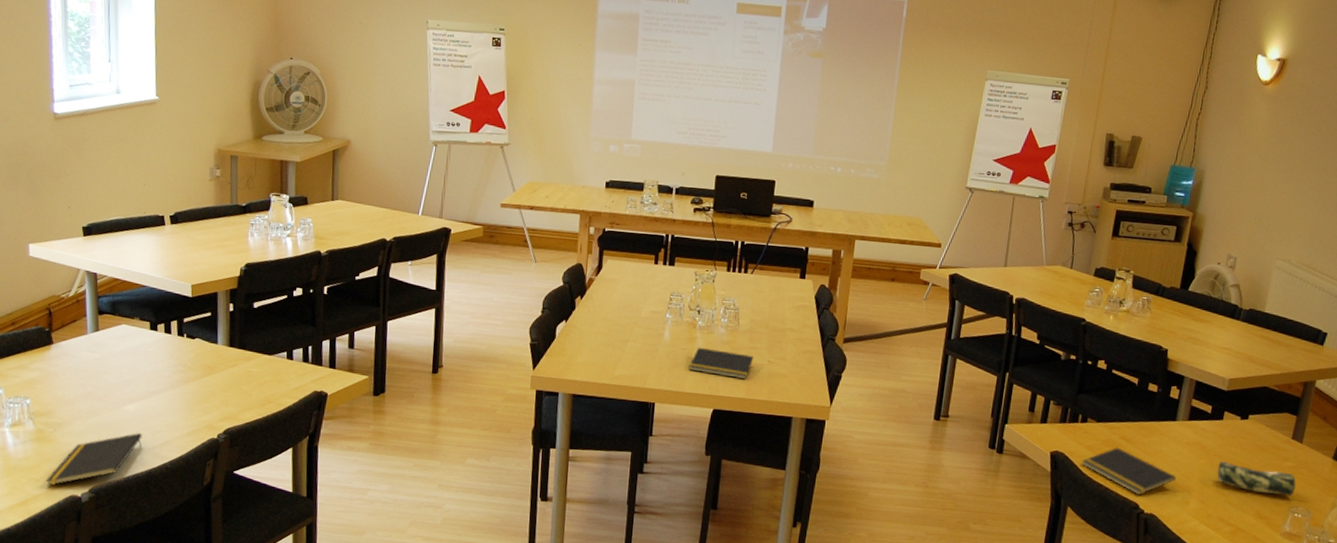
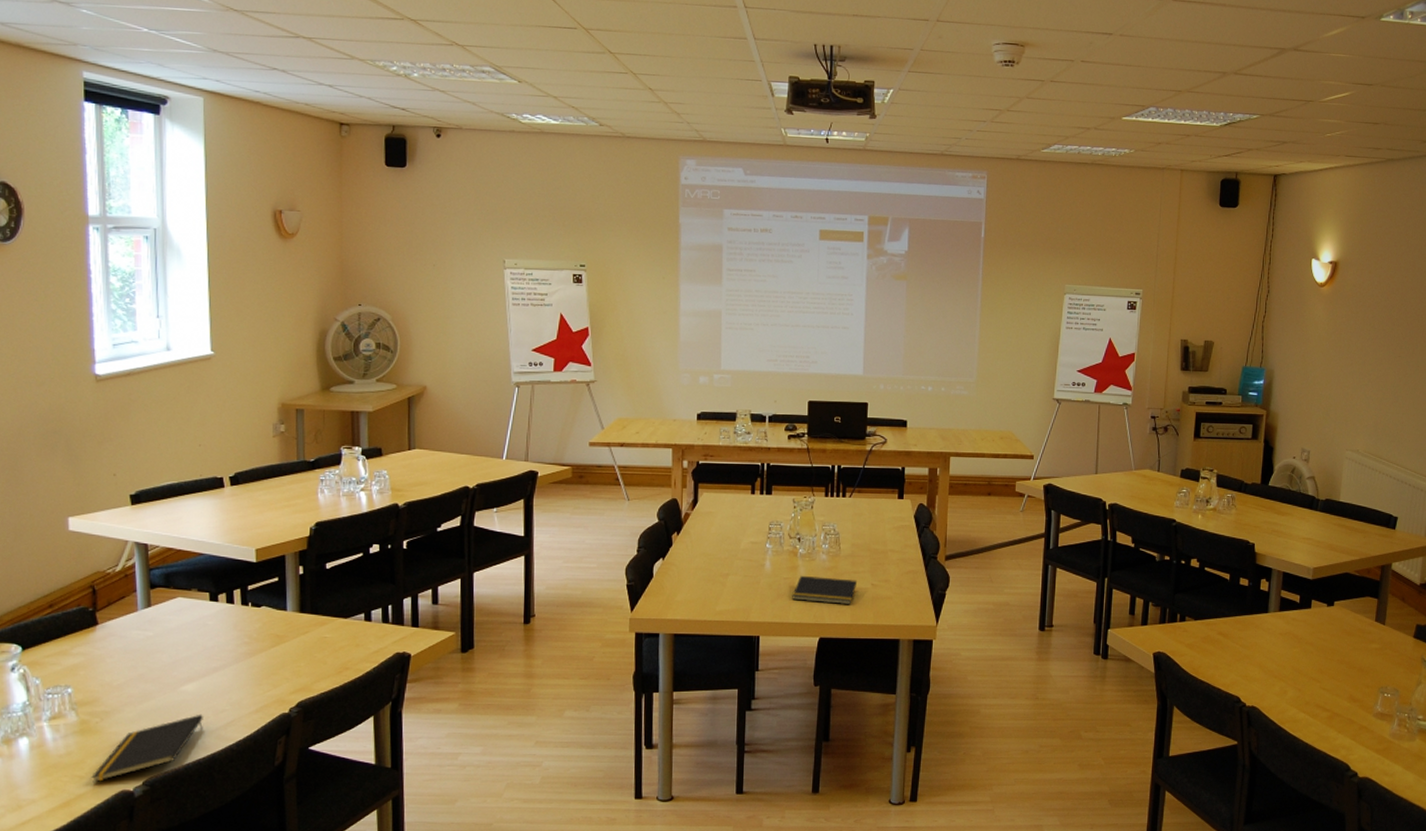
notepad: present [1081,447,1176,495] -> none [1183,643,1273,689]
pencil case: present [1217,461,1296,496] -> none [1310,649,1383,677]

